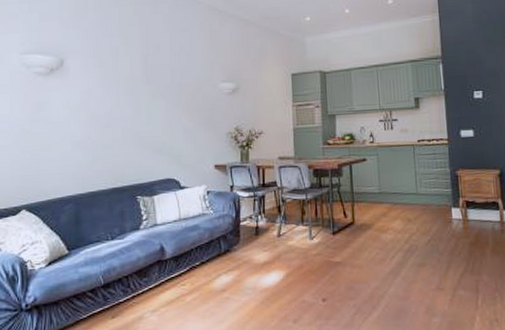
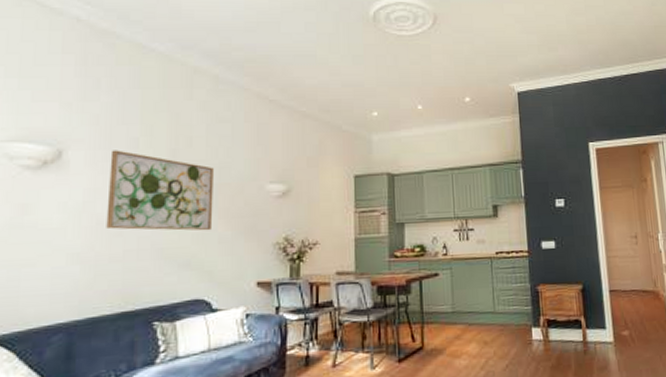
wall art: none [98,58,178,123] -> present [106,150,214,231]

